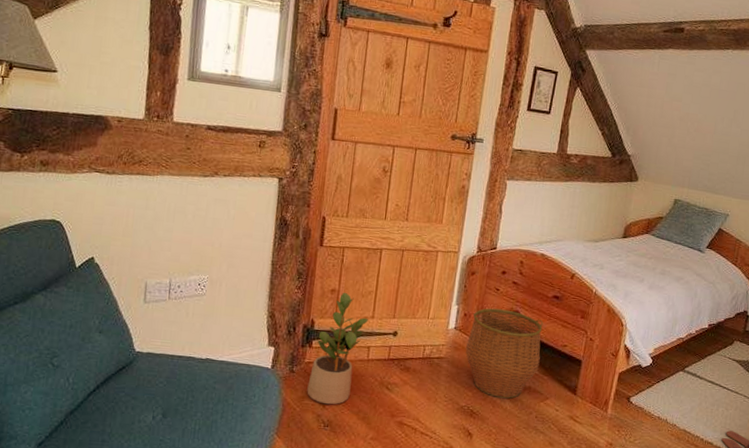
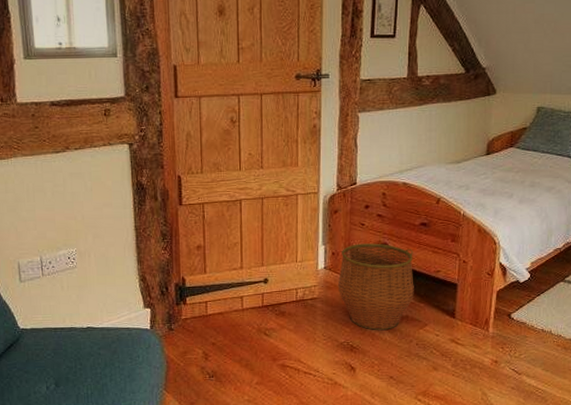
potted plant: present [307,292,368,405] -> none [188,247,237,357]

